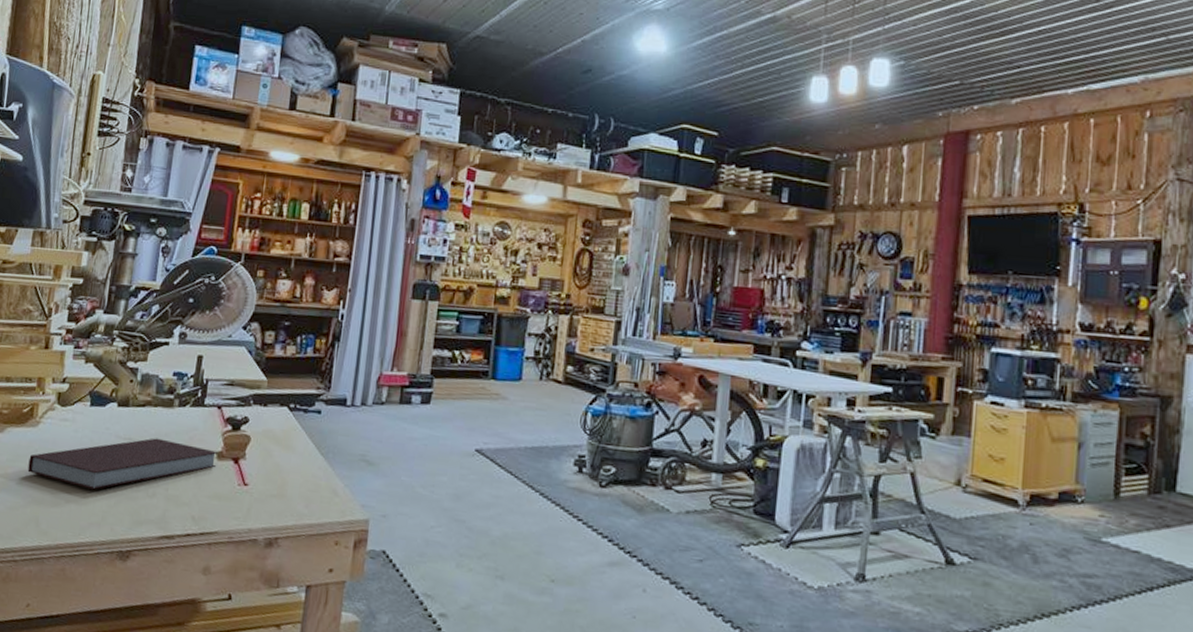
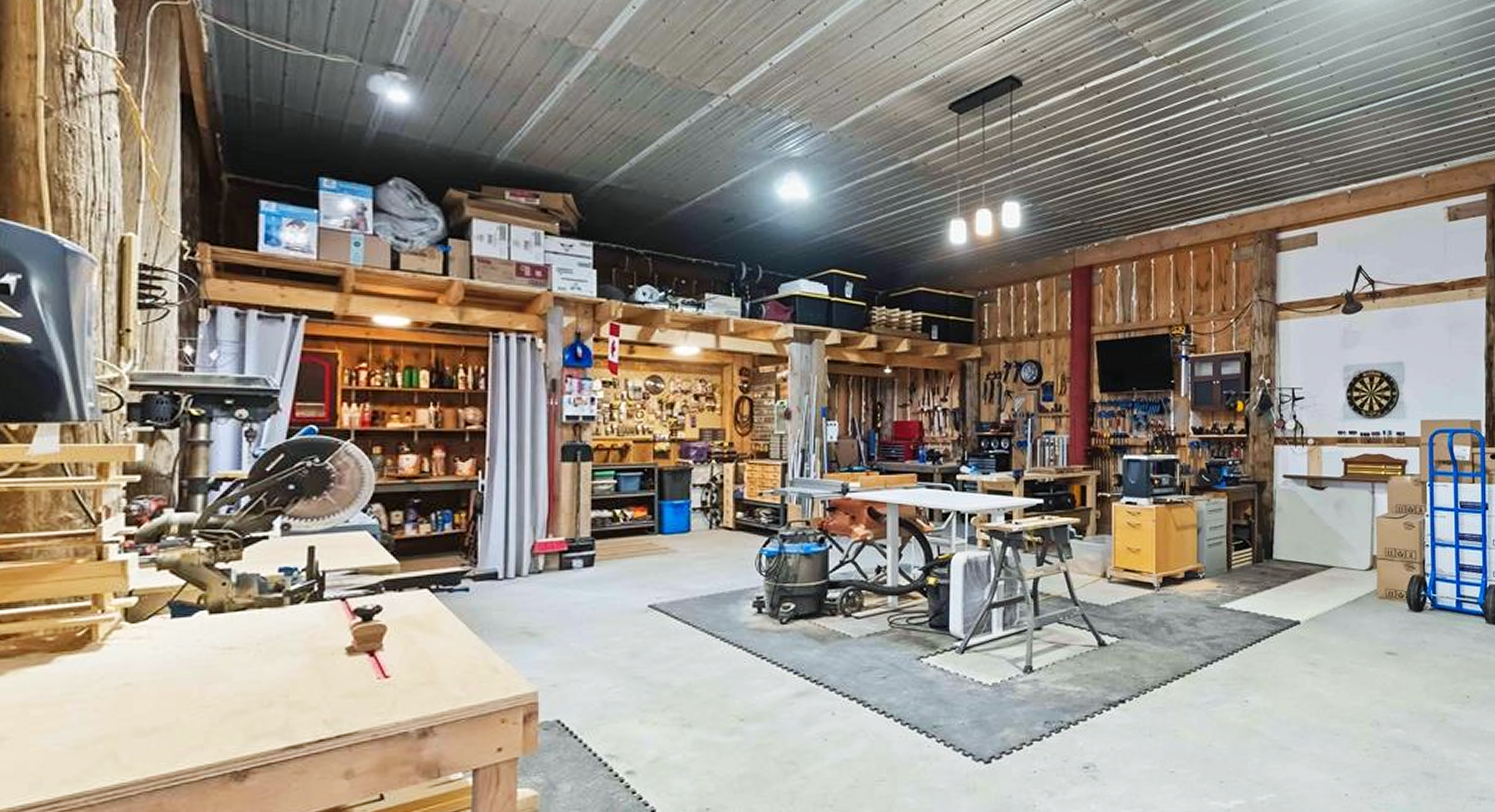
notebook: present [27,438,219,490] -> none [93,642,348,711]

